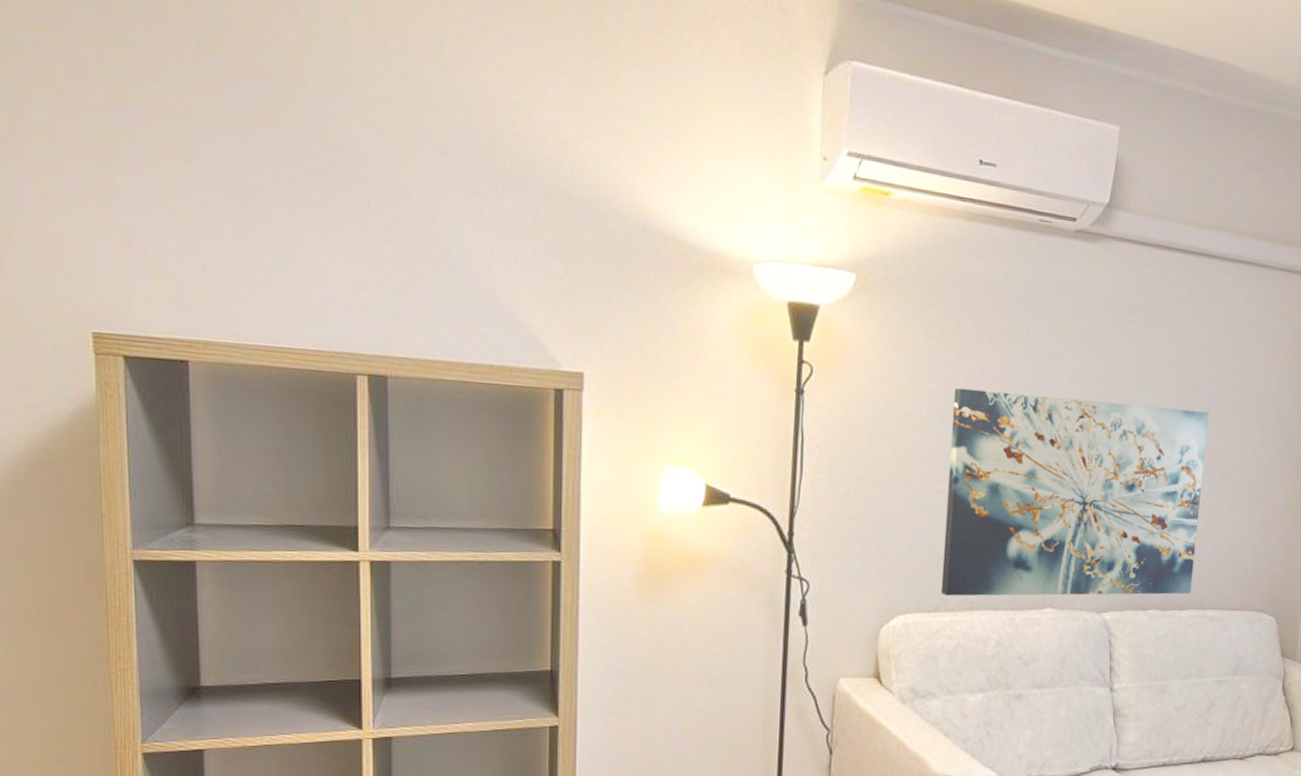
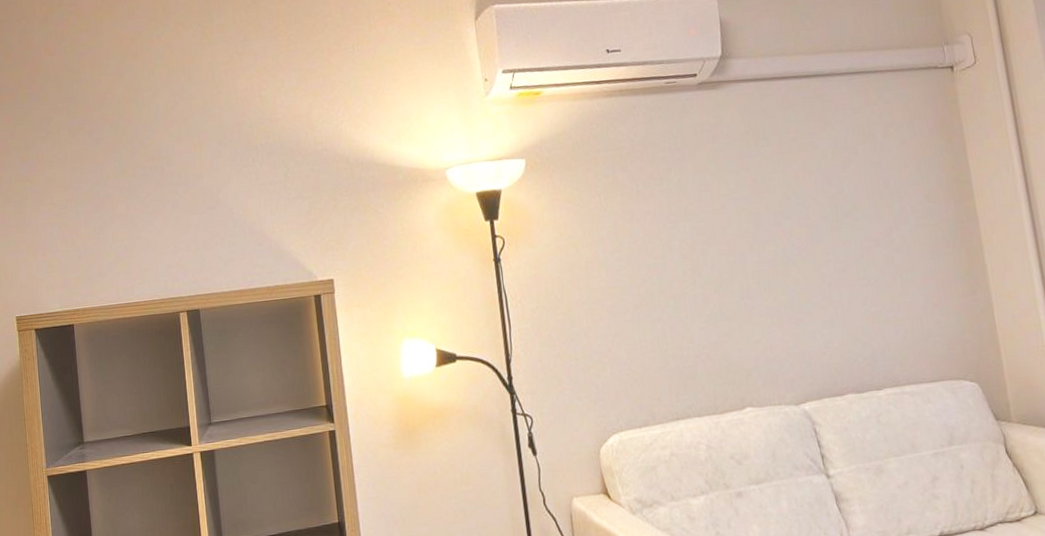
wall art: present [940,388,1209,596] -> none [623,206,884,411]

